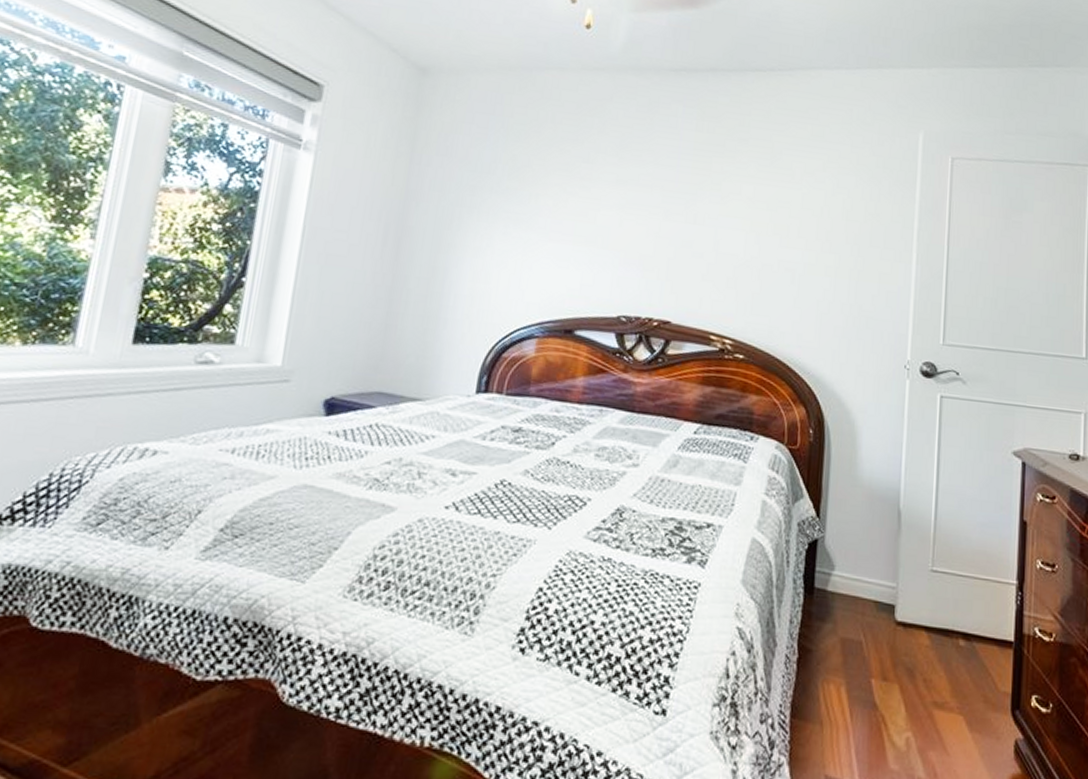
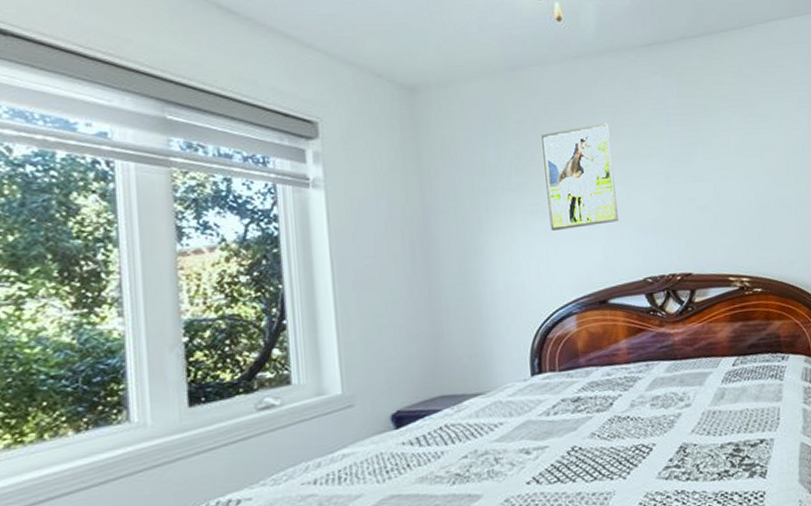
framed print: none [531,141,615,250] -> present [541,122,618,232]

